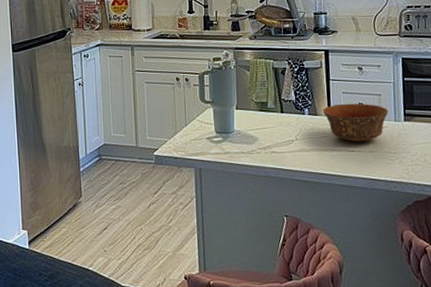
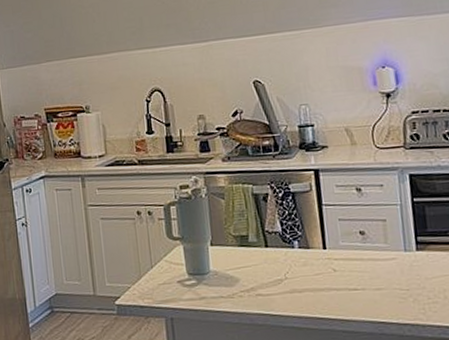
bowl: present [323,103,389,141] -> none [316,231,397,278]

